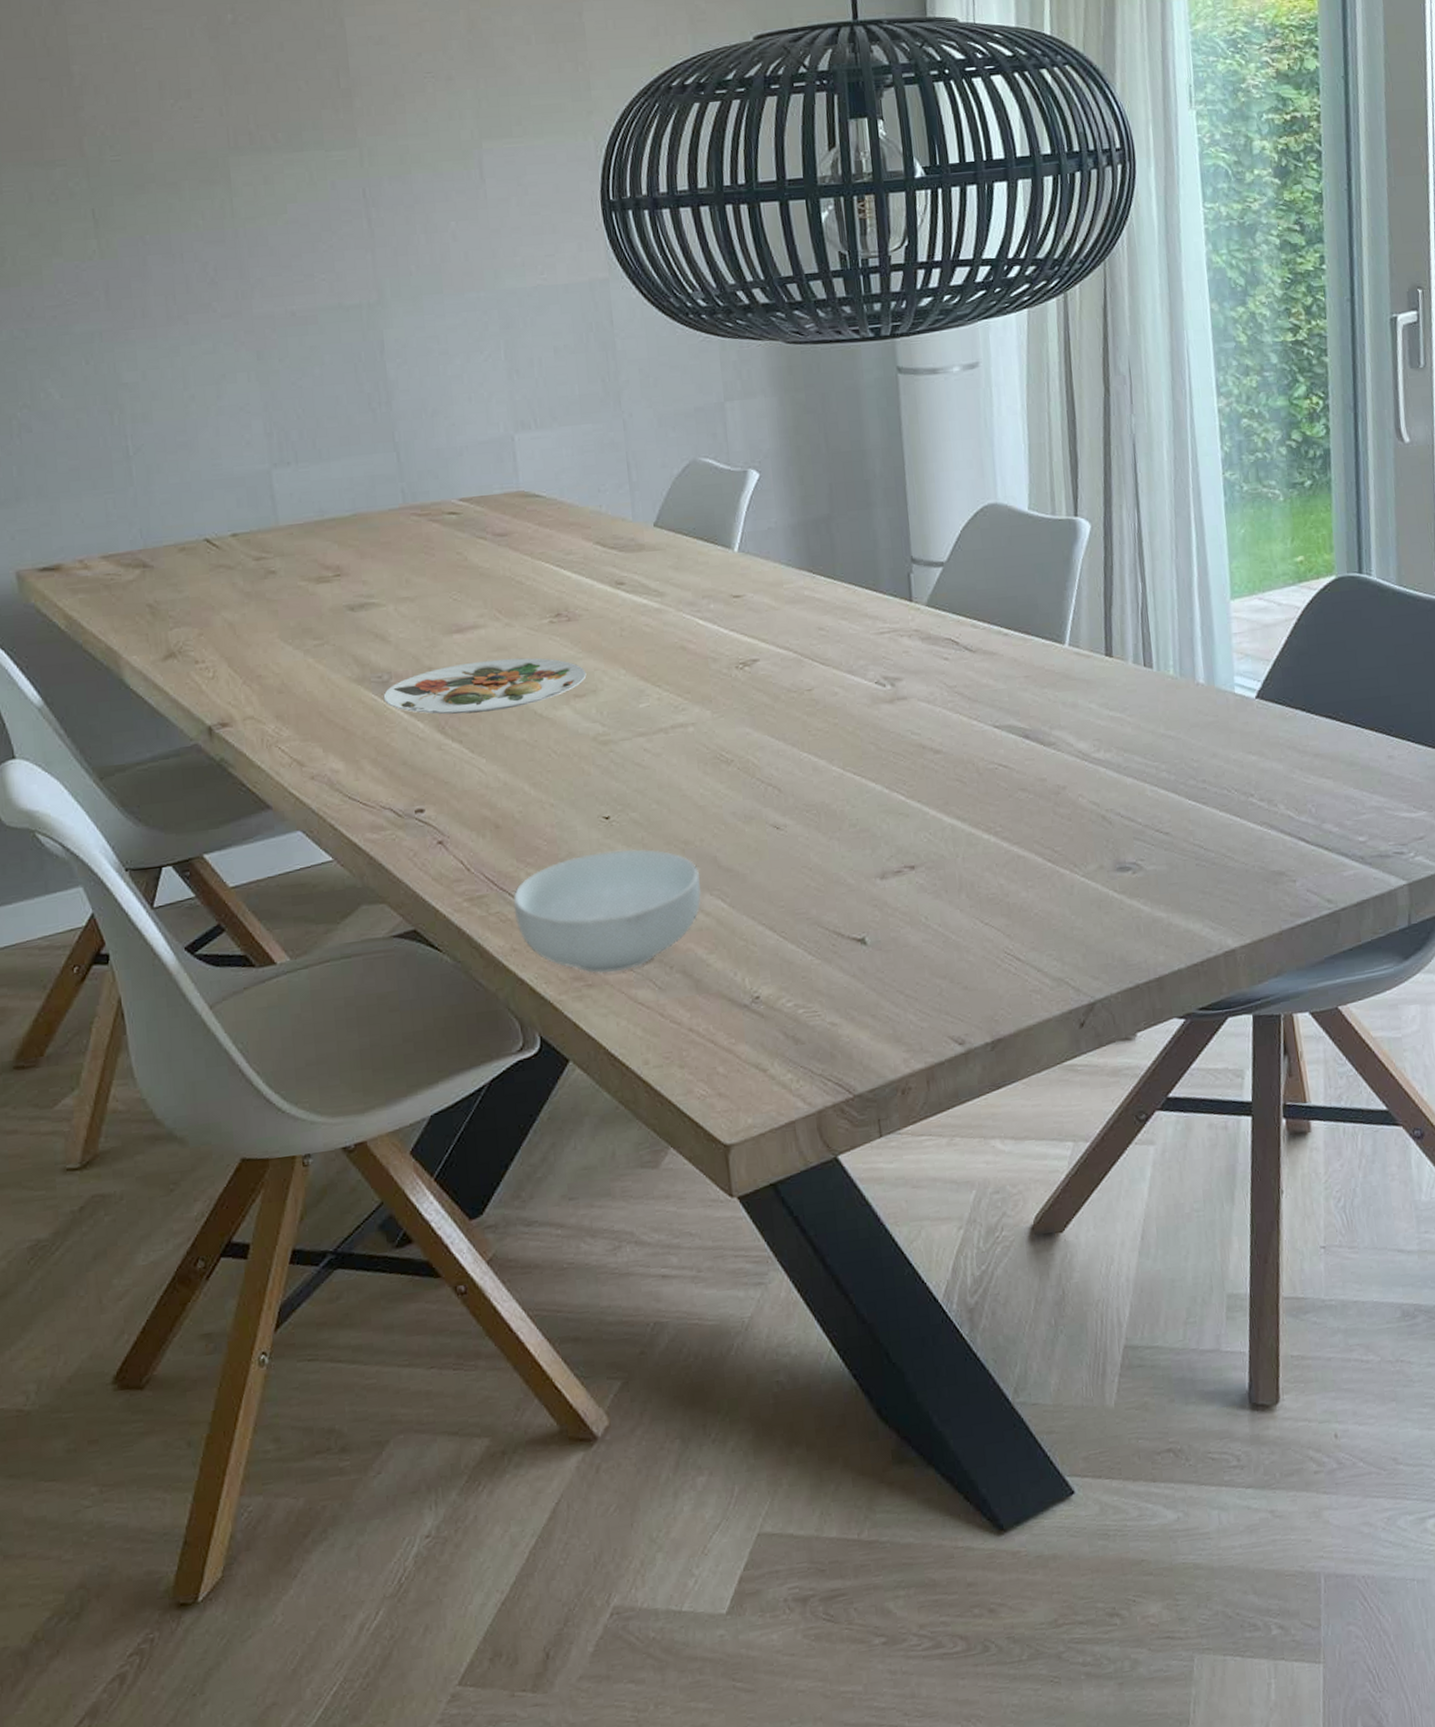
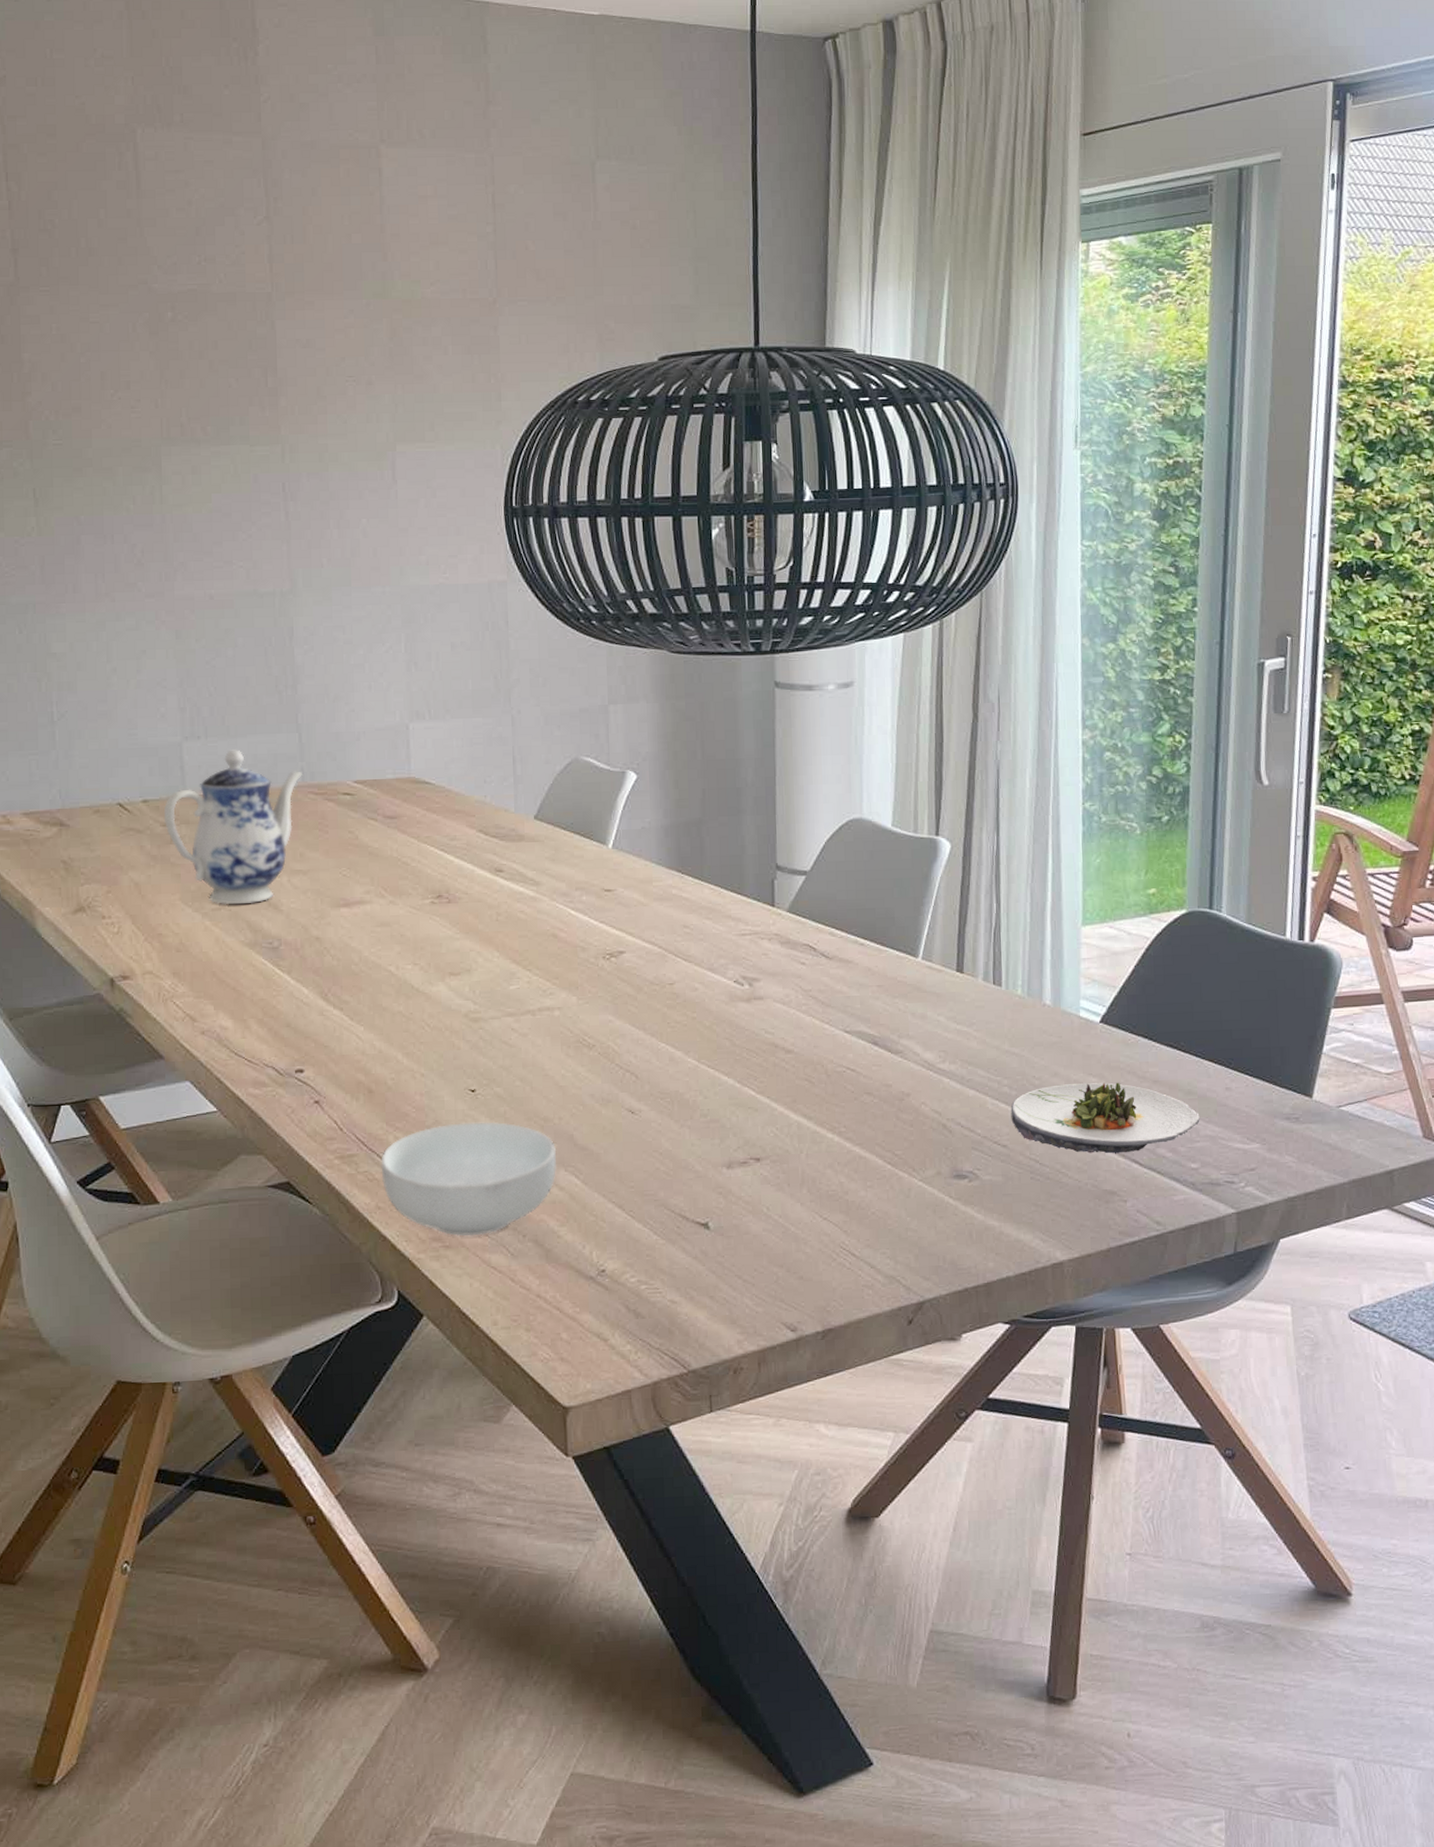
teapot: none [255,473,403,640] -> present [163,749,302,904]
plate: present [383,658,587,715] -> none [272,934,462,983]
salad plate: none [1170,758,1365,835] -> present [1010,1082,1200,1154]

